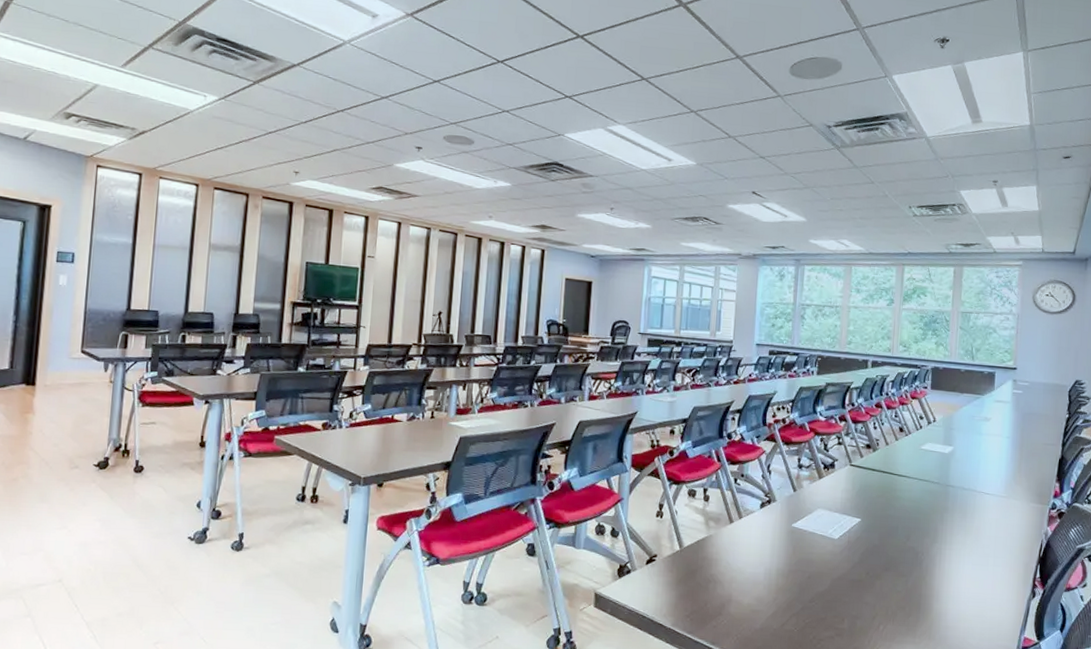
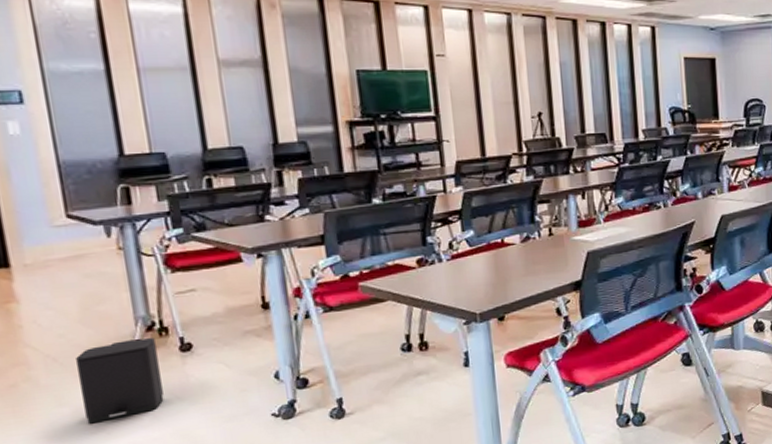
pedal bin: none [57,456,119,521] -> present [74,338,164,424]

